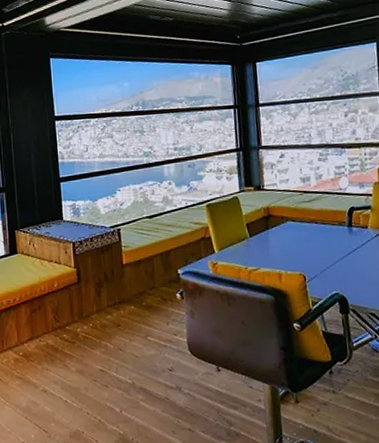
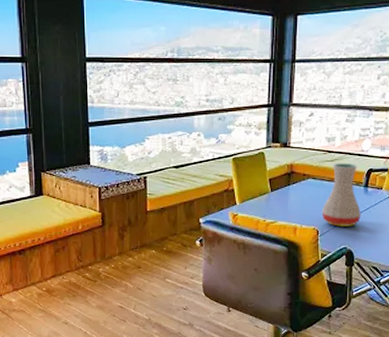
vase: none [305,202,349,271] -> present [321,163,361,227]

